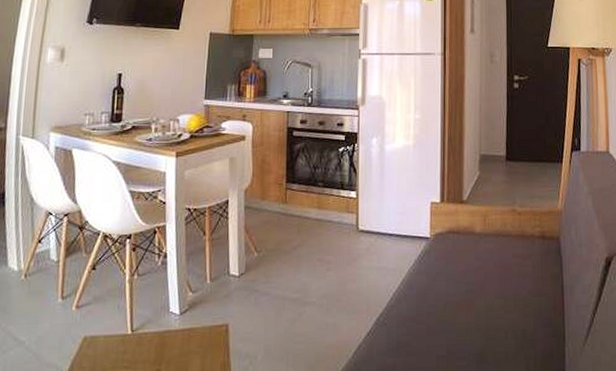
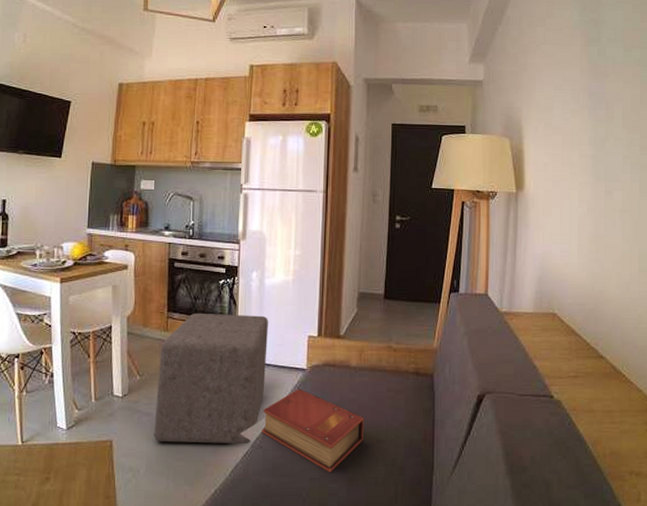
ottoman: none [272,182,389,324] -> present [154,314,268,445]
book: none [385,258,492,349] -> present [262,388,365,472]

